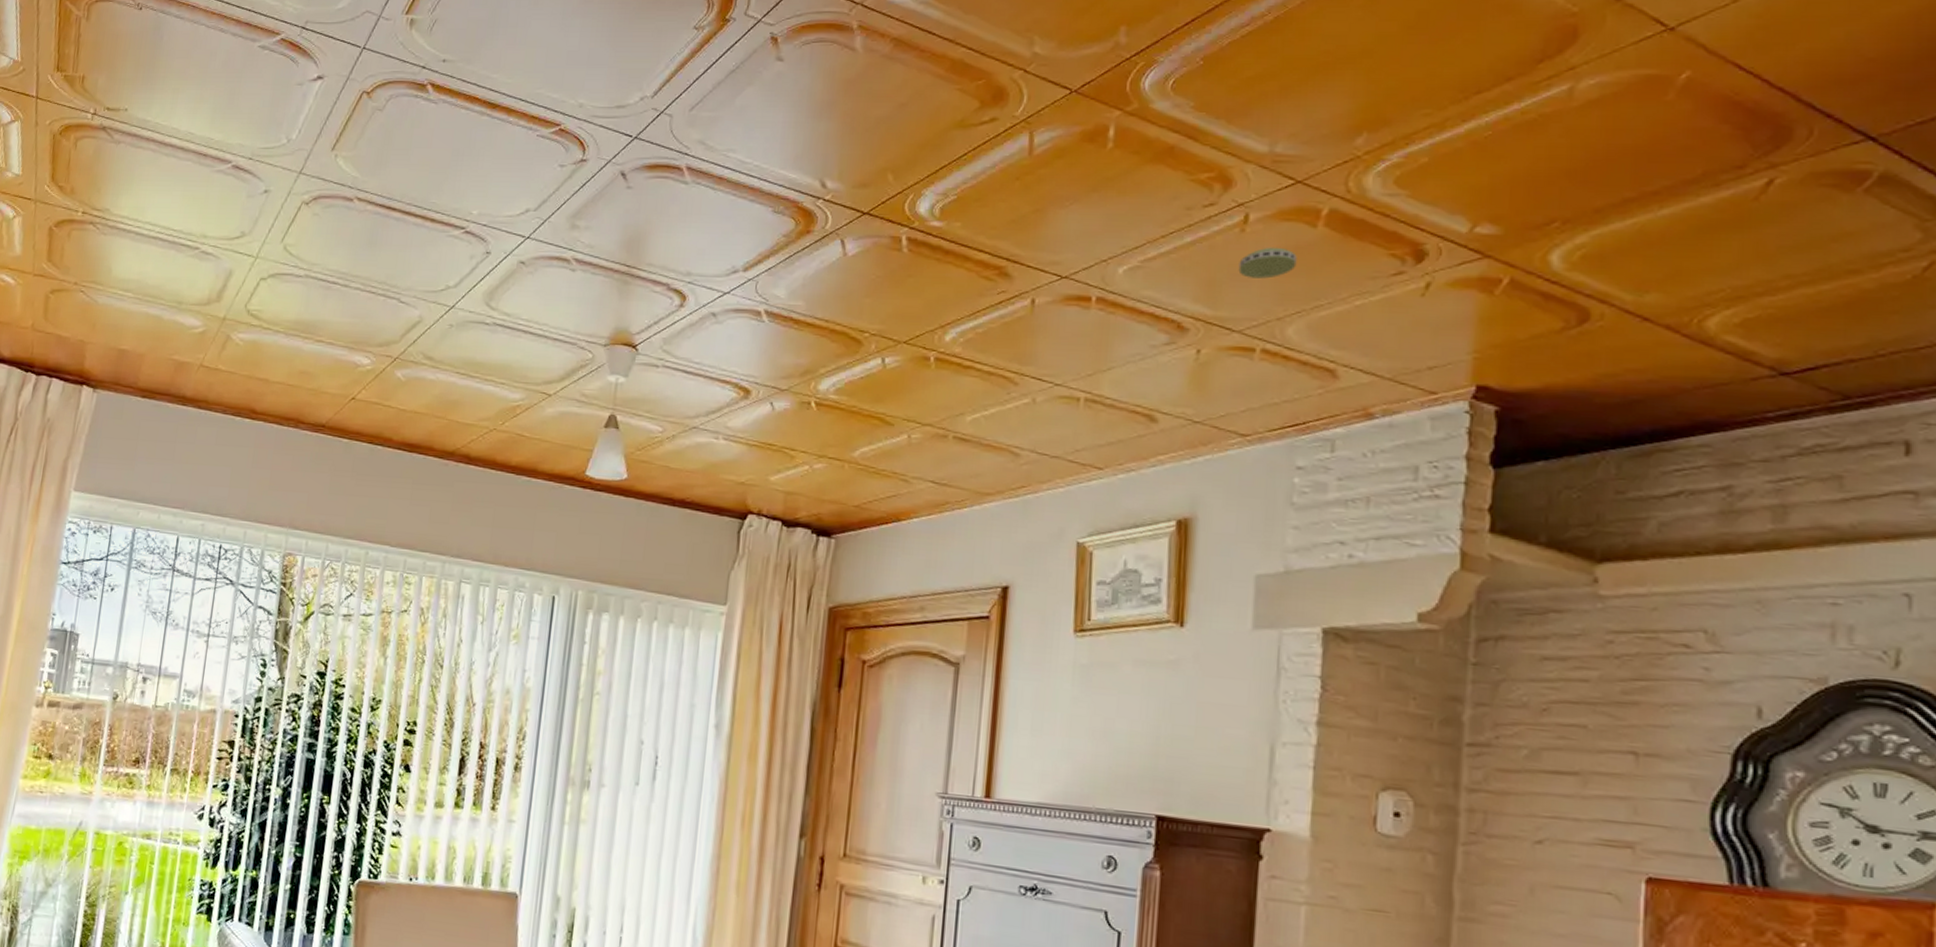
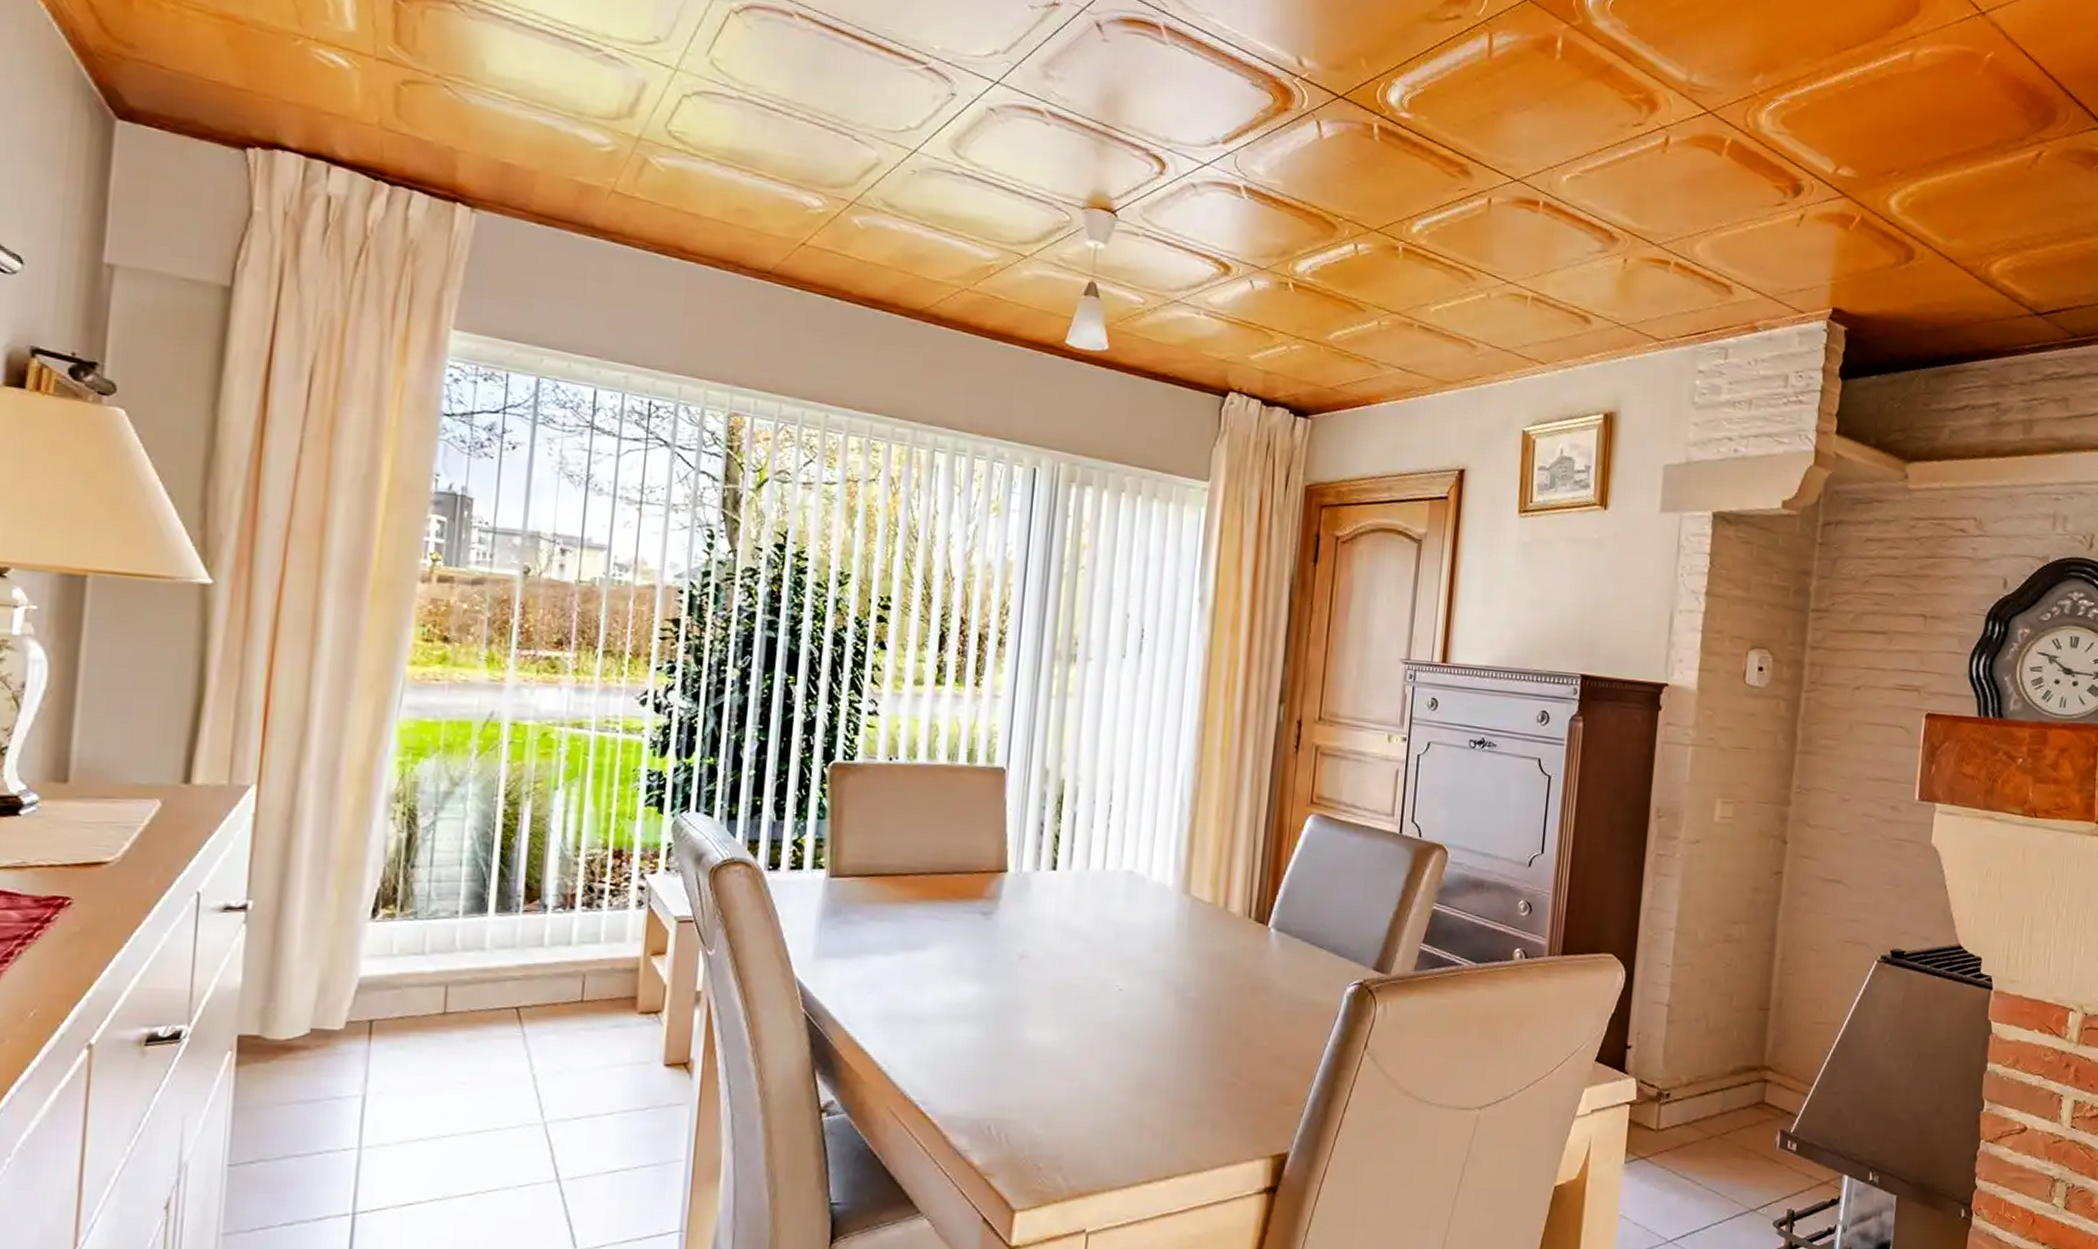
smoke detector: present [1238,247,1297,279] -> none [1659,169,1705,199]

